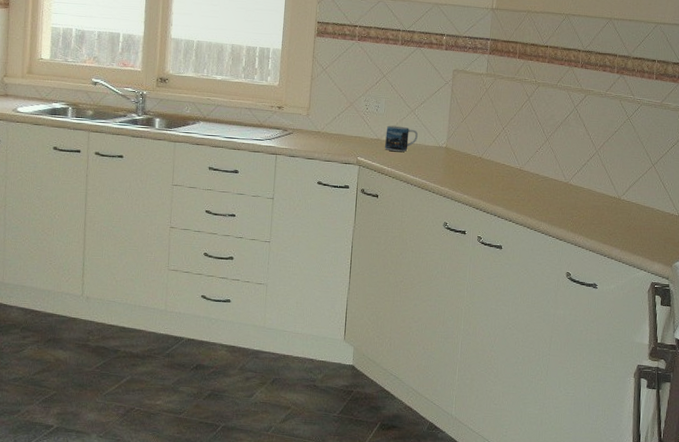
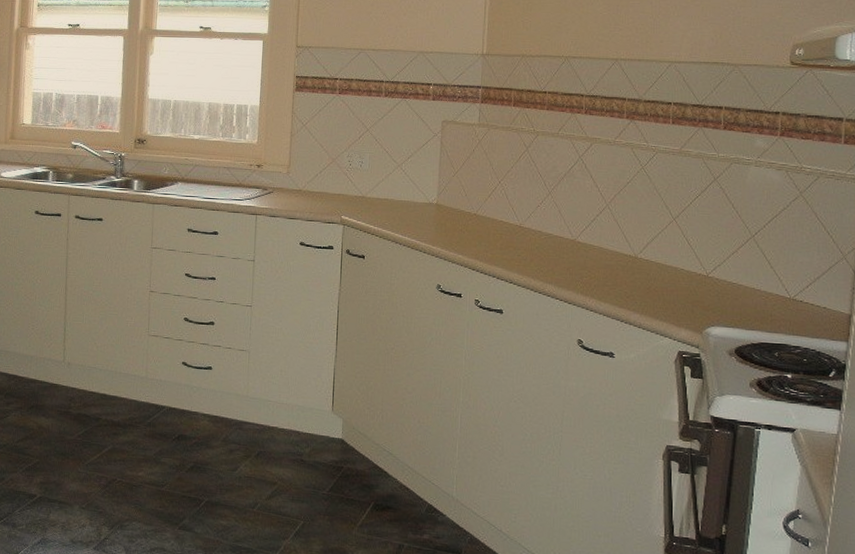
mug: present [385,125,418,152] -> none [370,181,406,209]

